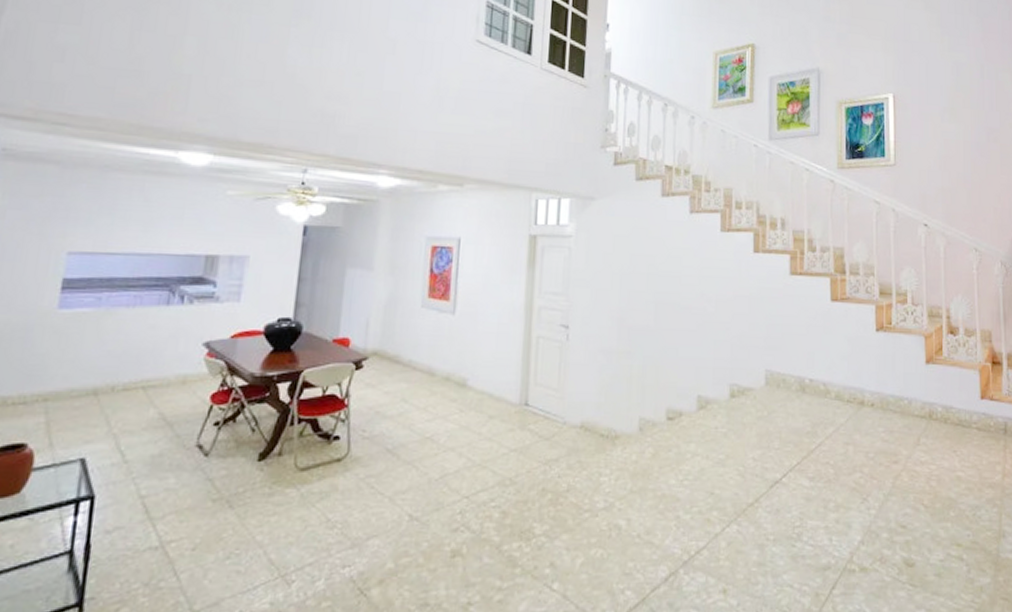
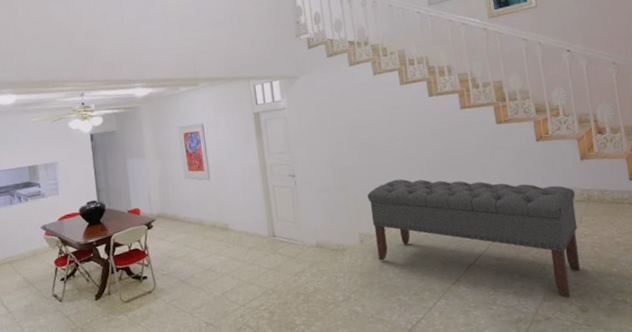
bench: none [657,352,915,544] -> present [367,179,581,298]

